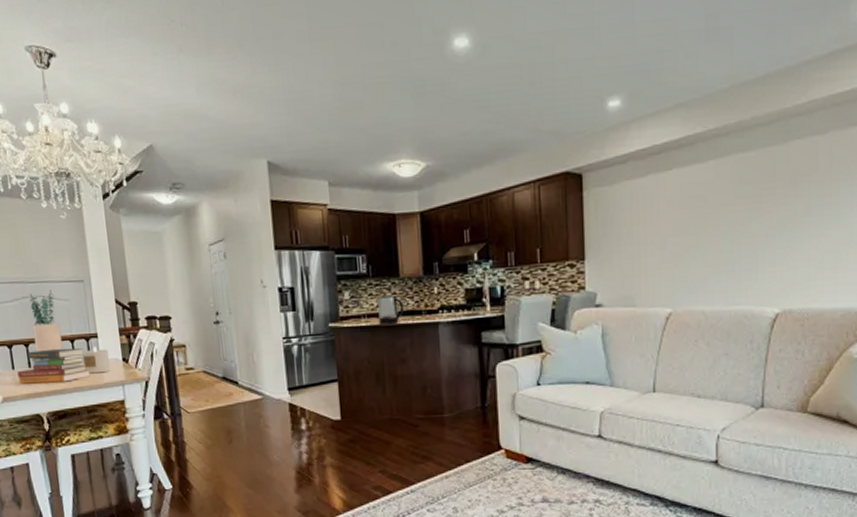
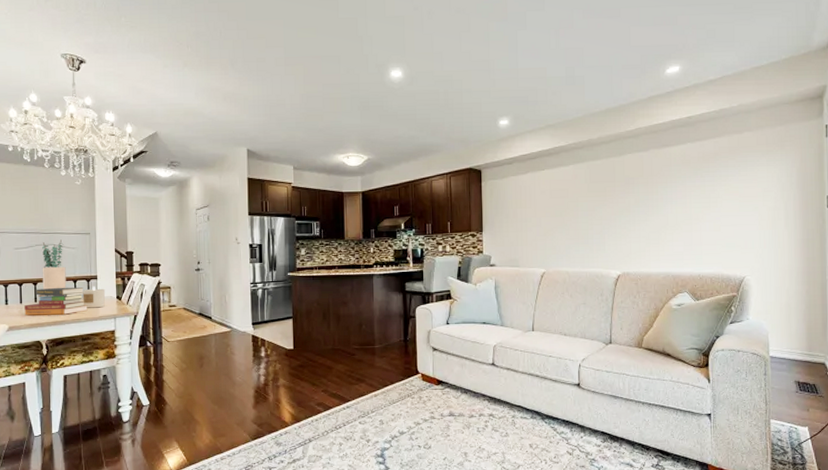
kettle: present [376,295,404,325] -> none [326,253,347,275]

